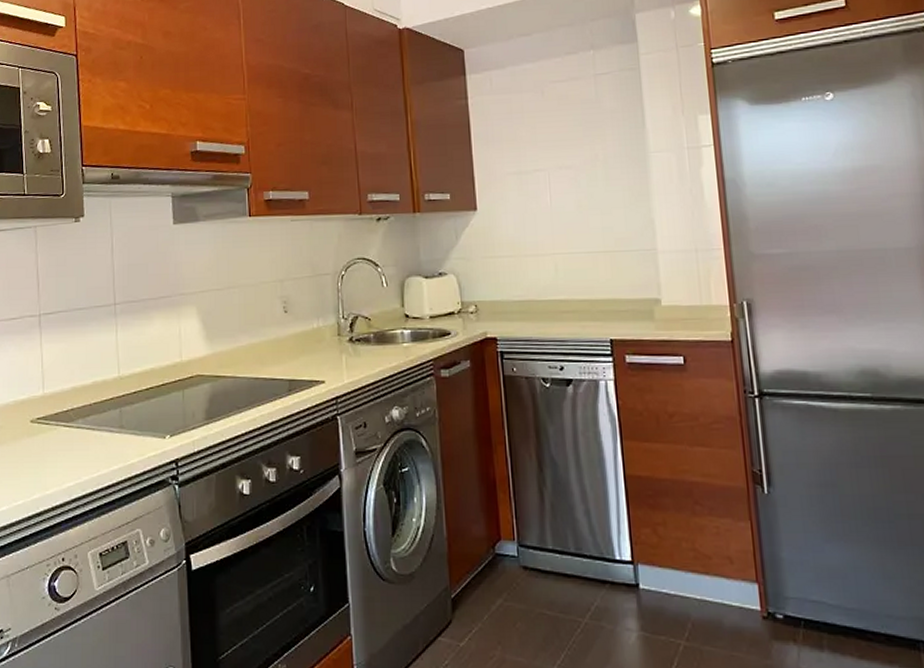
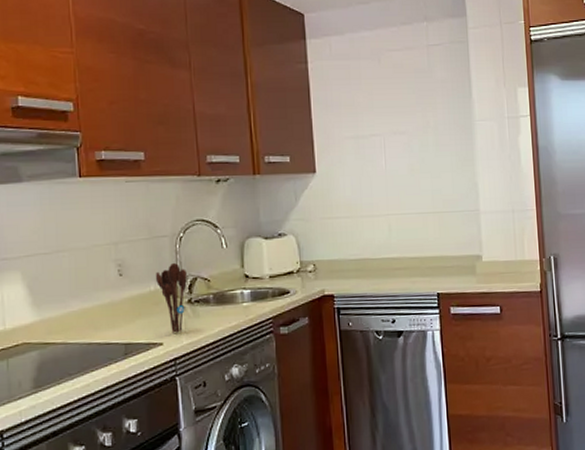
utensil holder: none [318,300,348,371] -> present [155,262,187,333]

